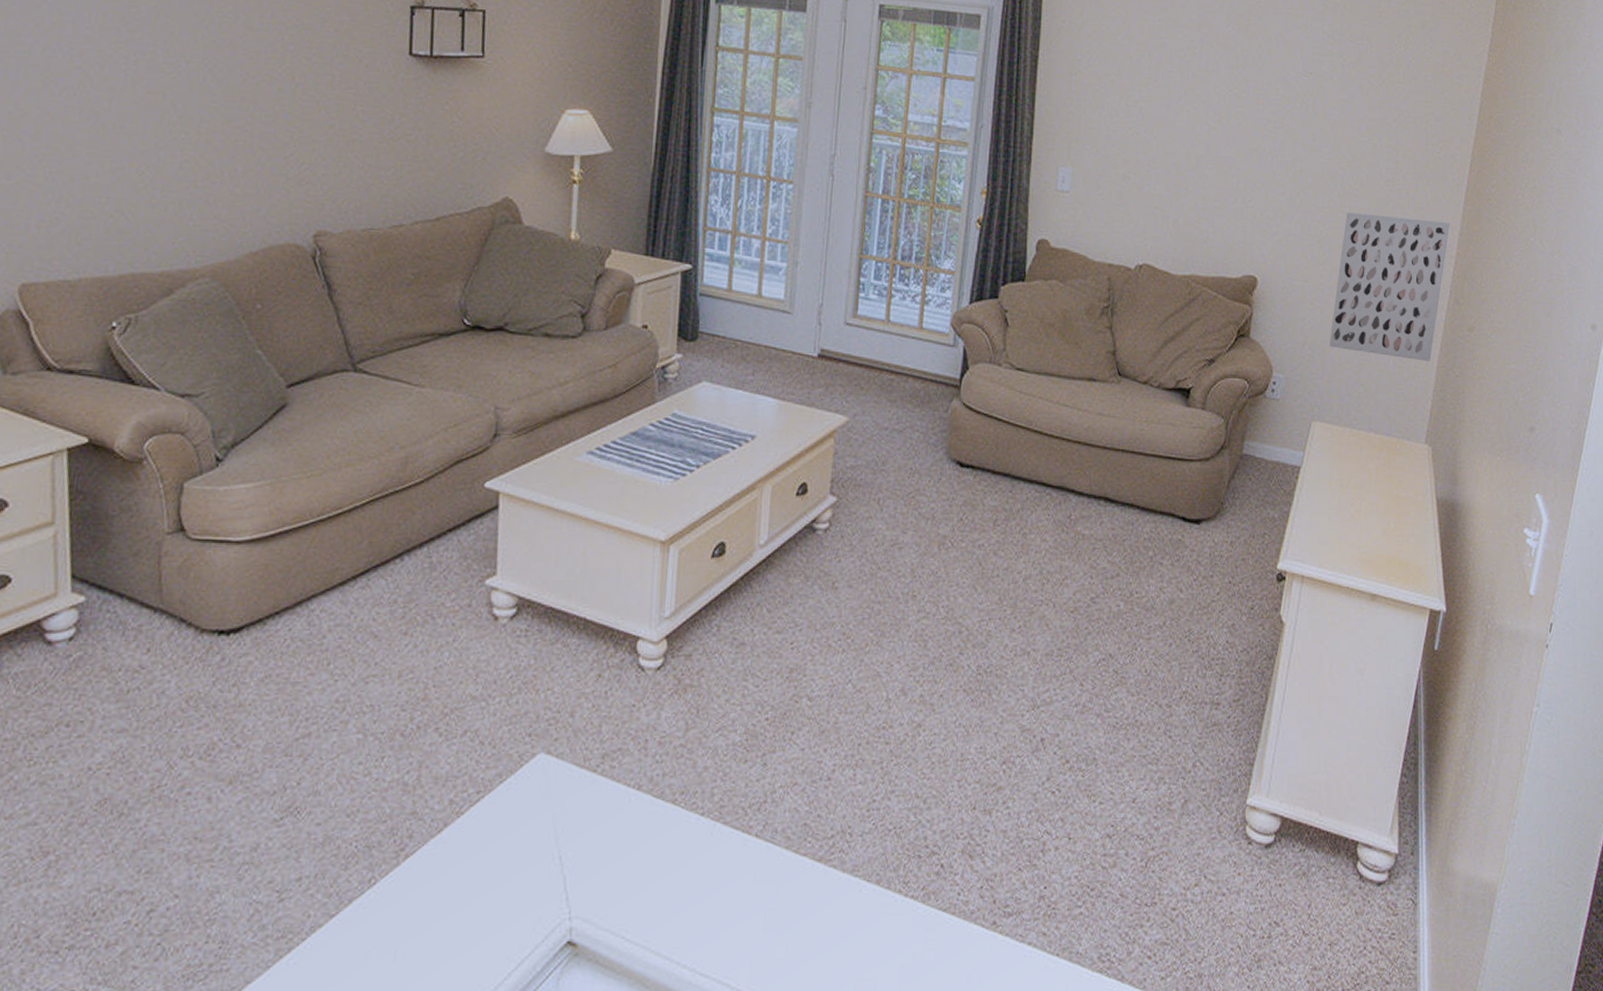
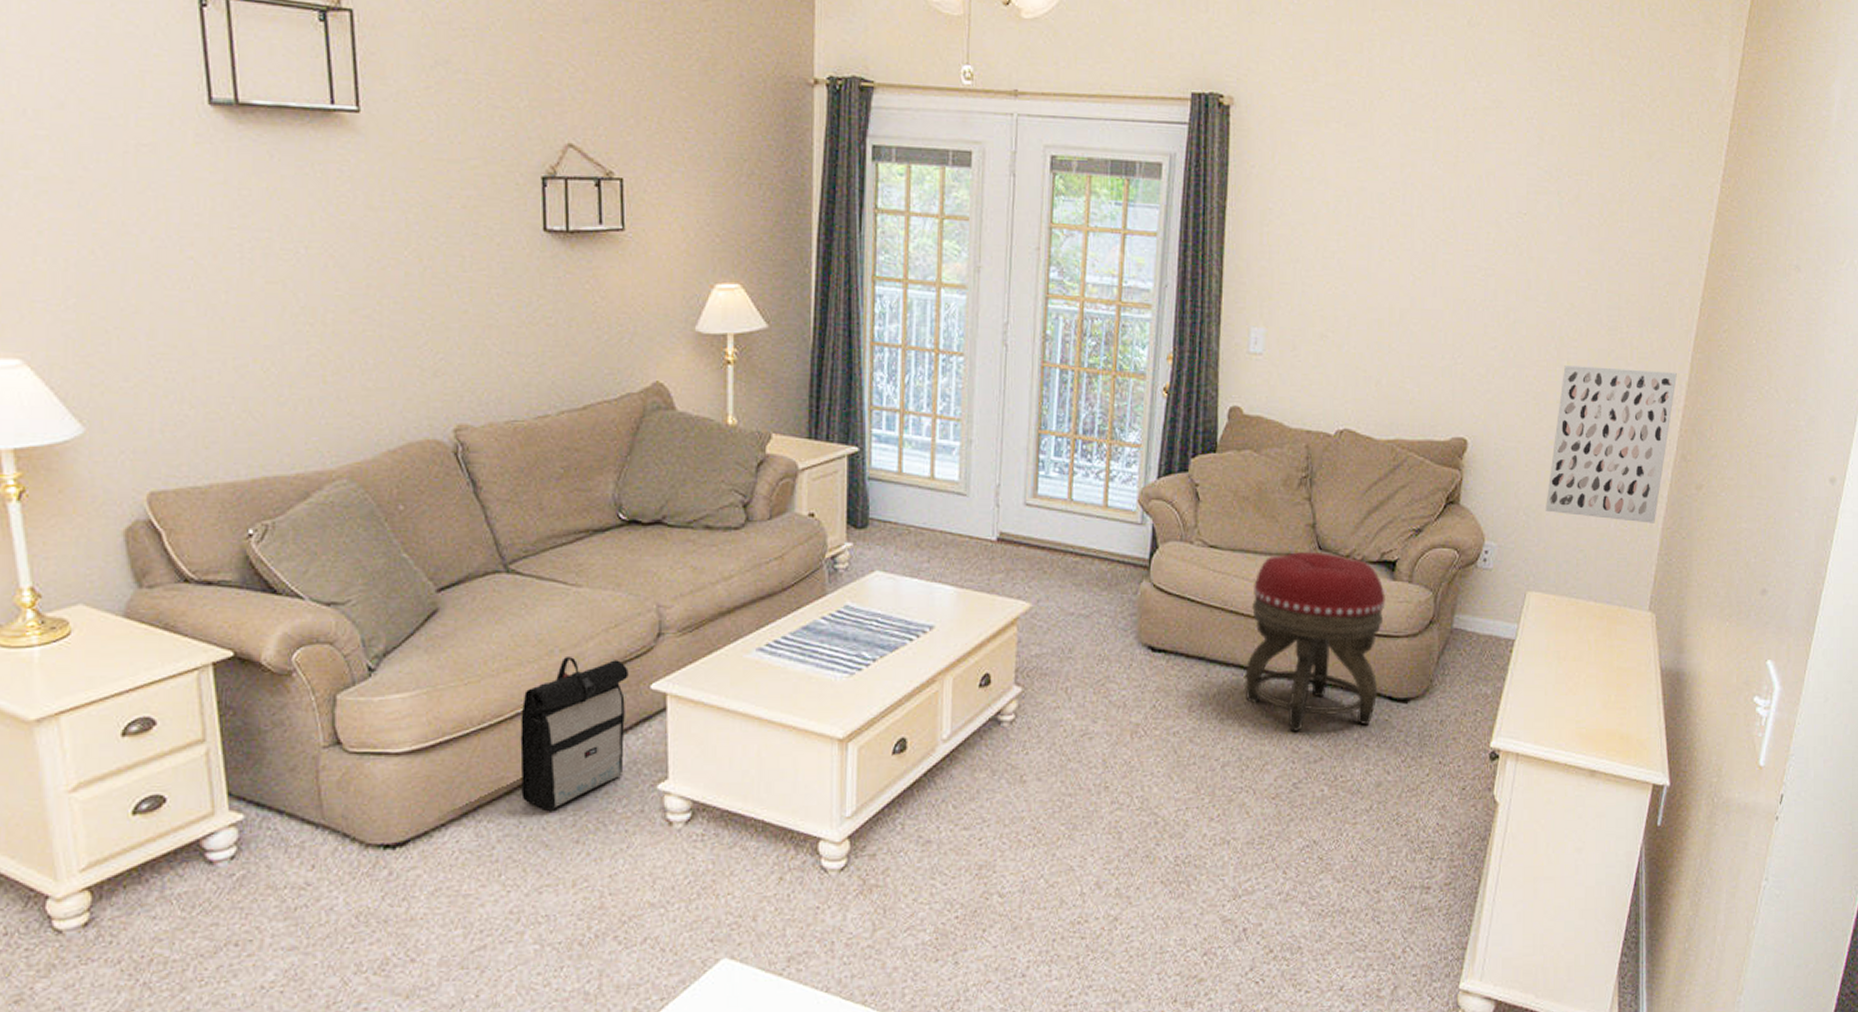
backpack: none [354,454,464,602] -> present [520,657,629,811]
footstool: none [1047,377,1180,548] -> present [1245,552,1385,731]

